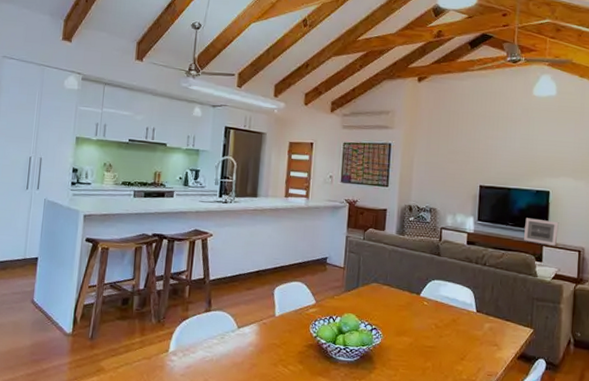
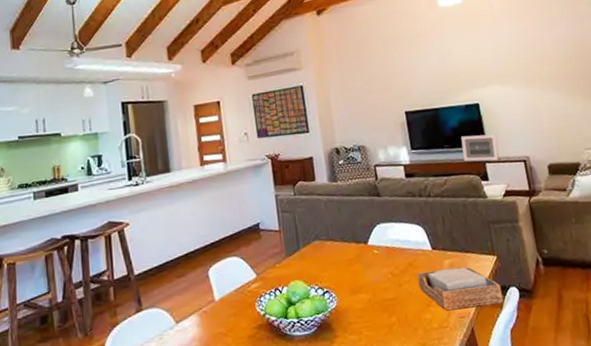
napkin holder: none [457,329,531,371] -> present [416,266,504,311]

